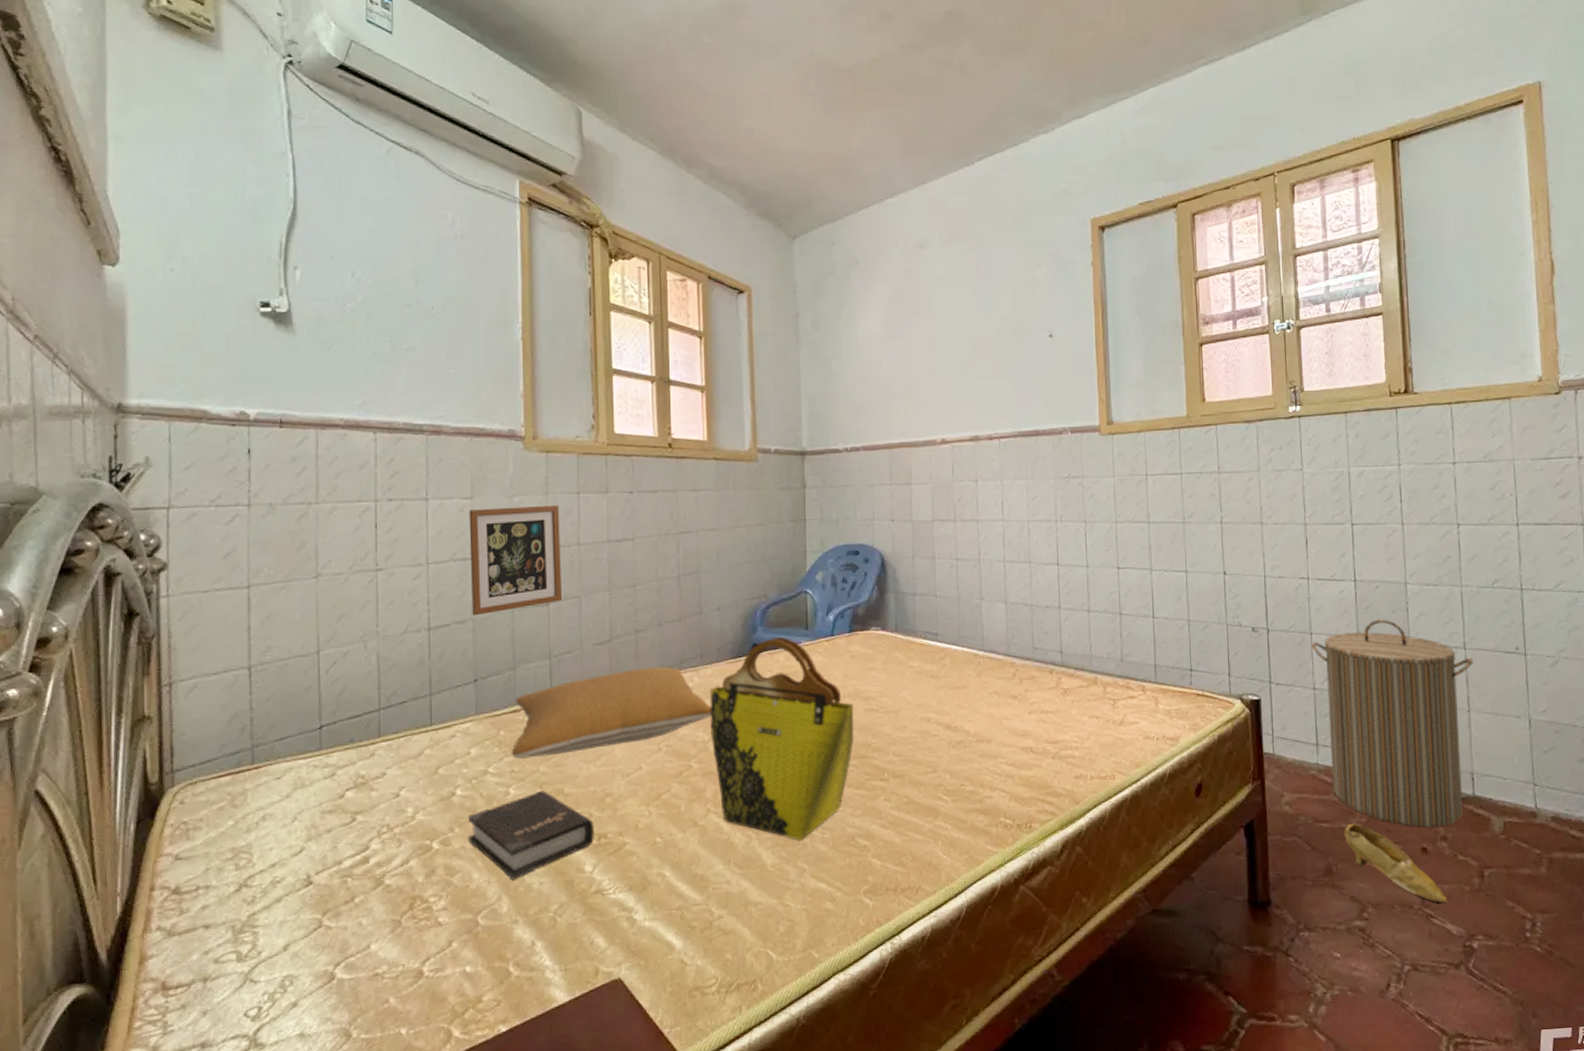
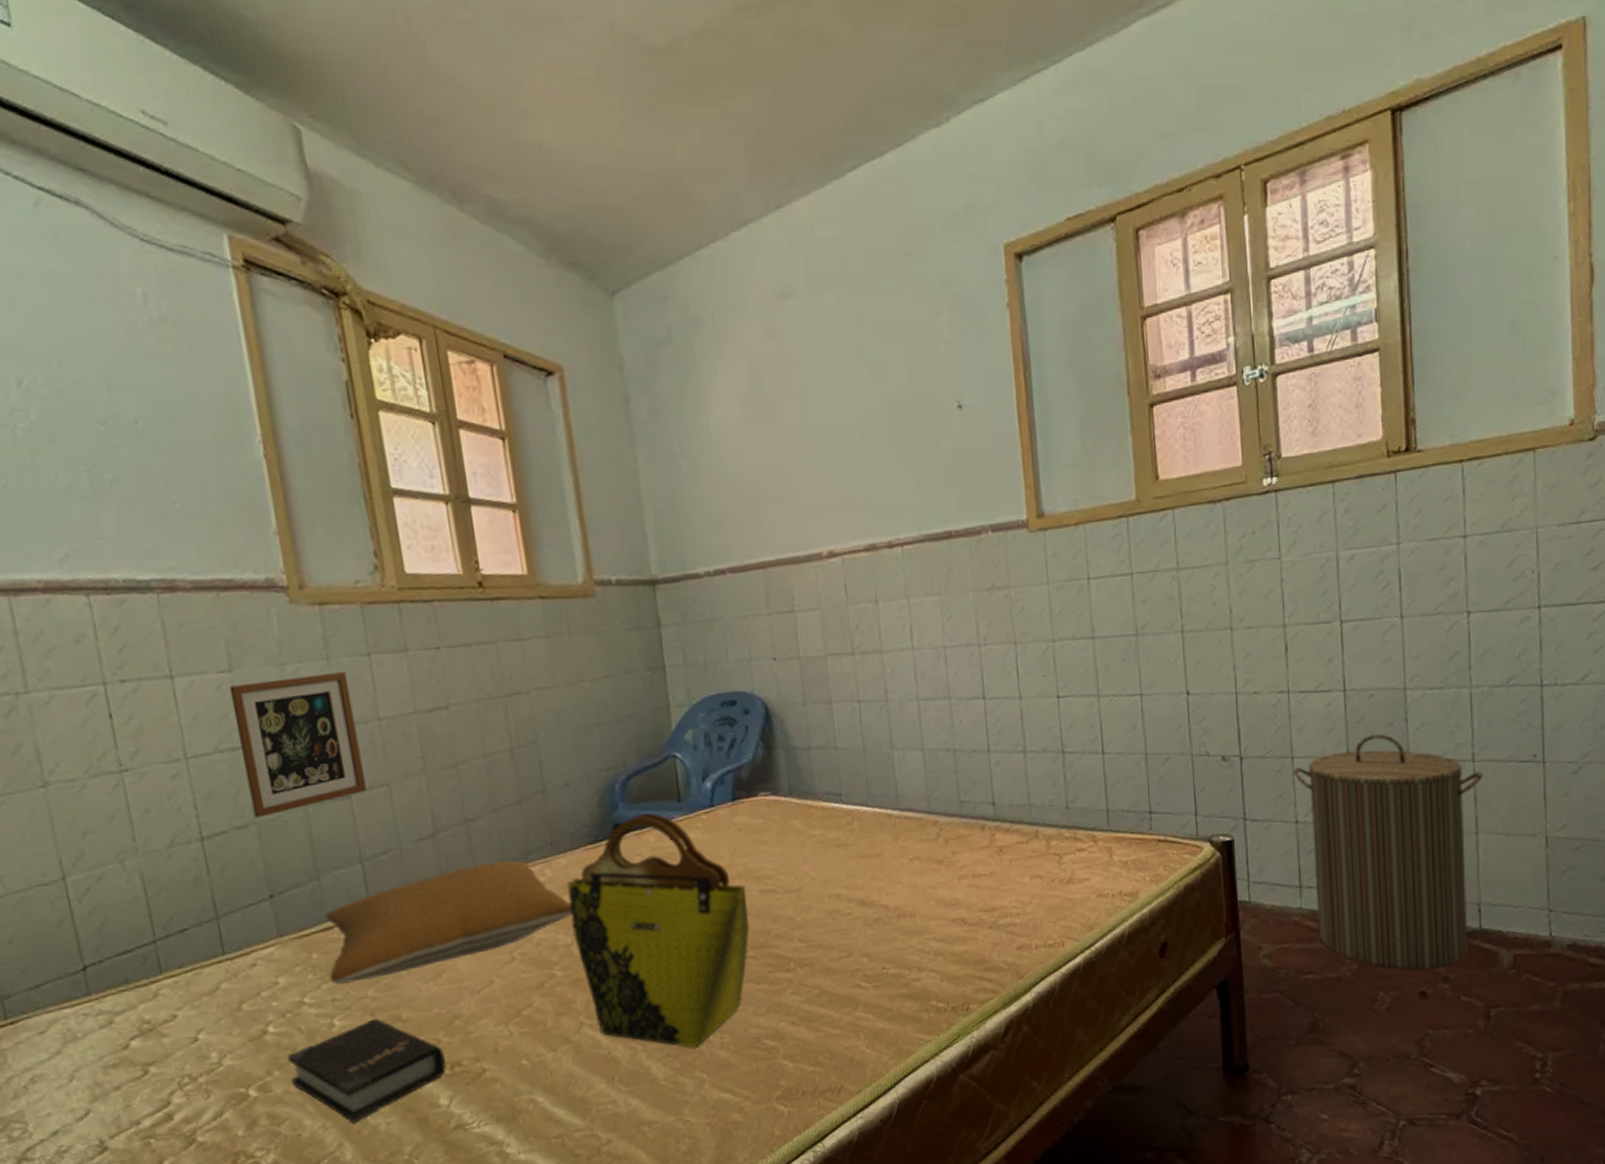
shoe: present [1344,823,1447,903] -> none [1331,971,1448,1050]

